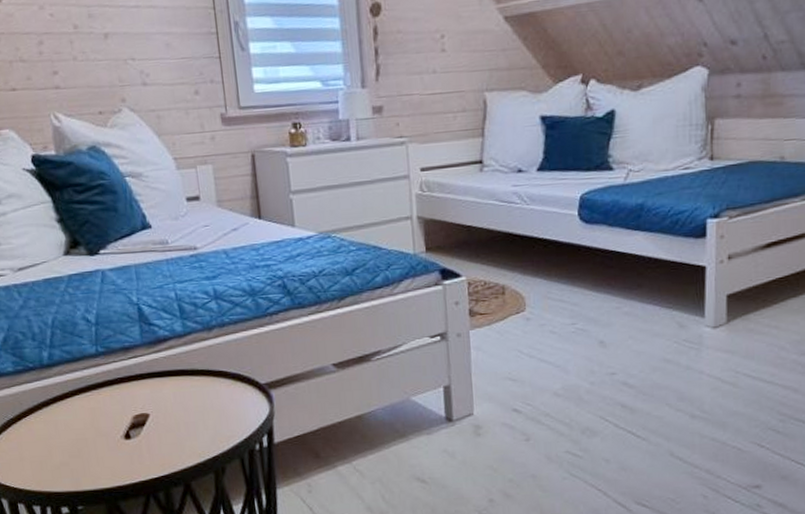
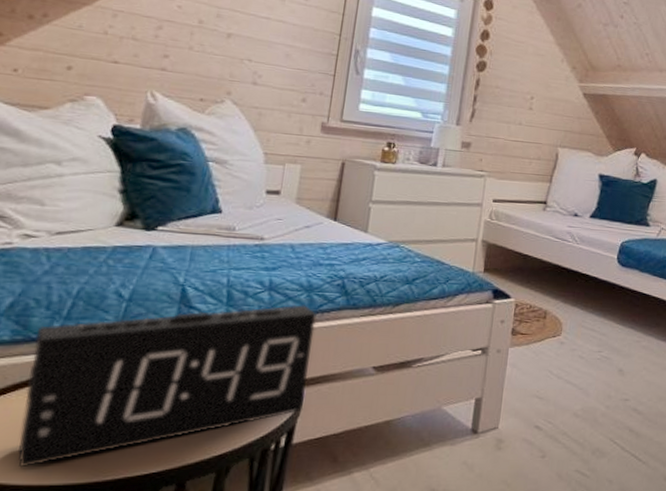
alarm clock: none [31,310,276,478] -> present [18,305,317,468]

